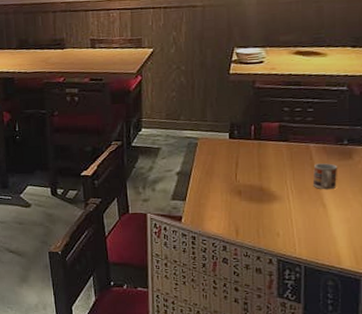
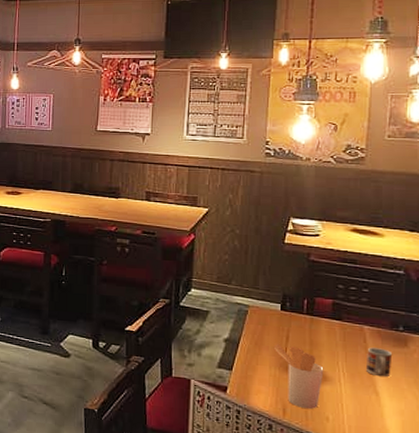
utensil holder: none [224,170,273,227] -> present [273,343,324,409]

